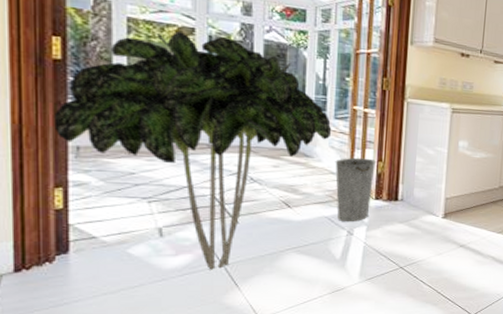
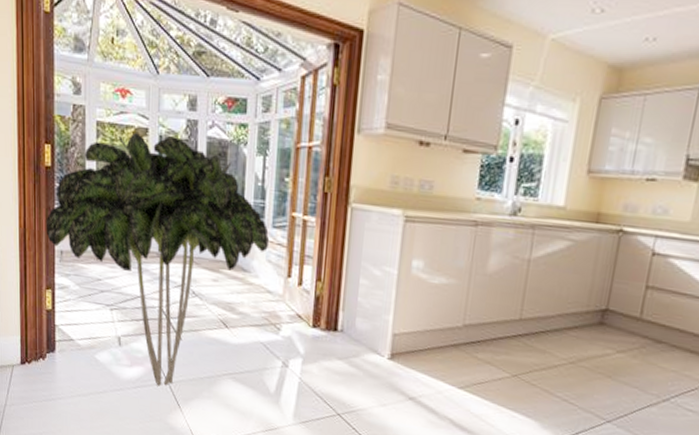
bucket: present [335,157,376,222] -> none [271,274,314,352]

